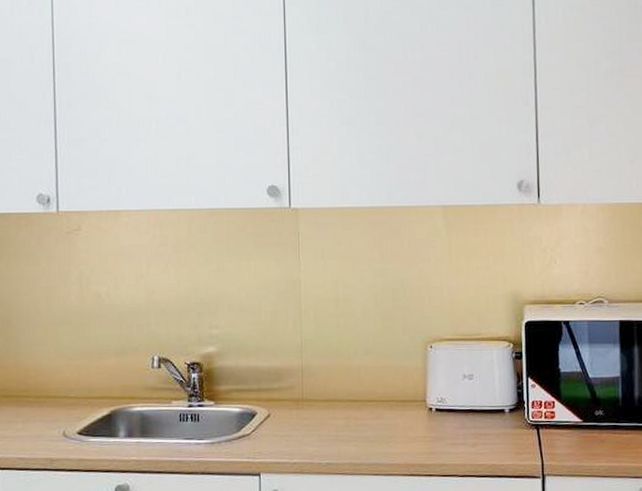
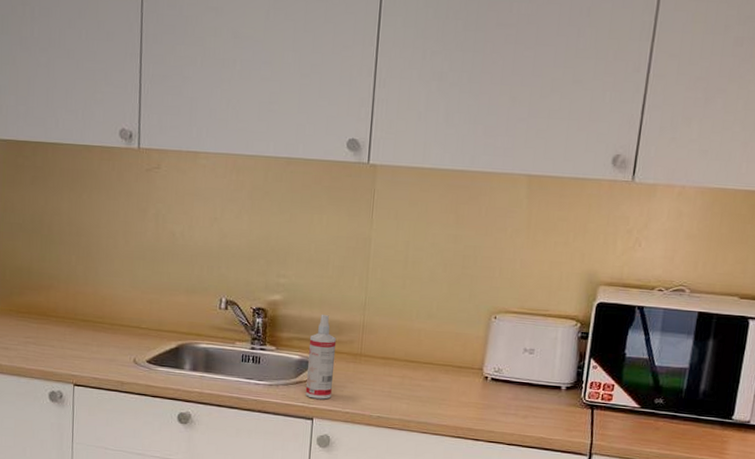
spray bottle: none [248,361,278,452] -> present [305,314,337,400]

